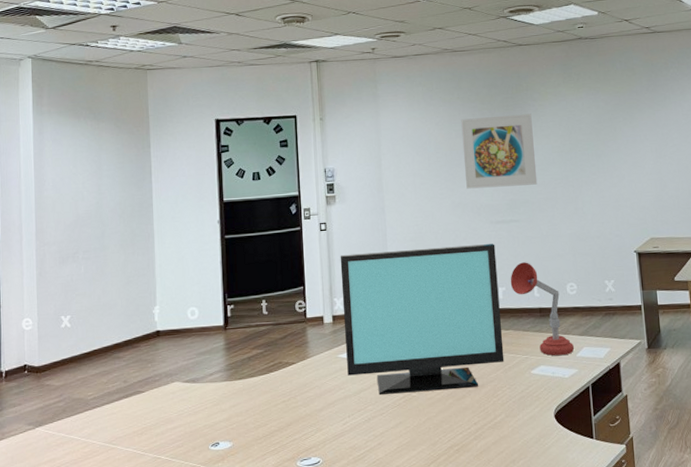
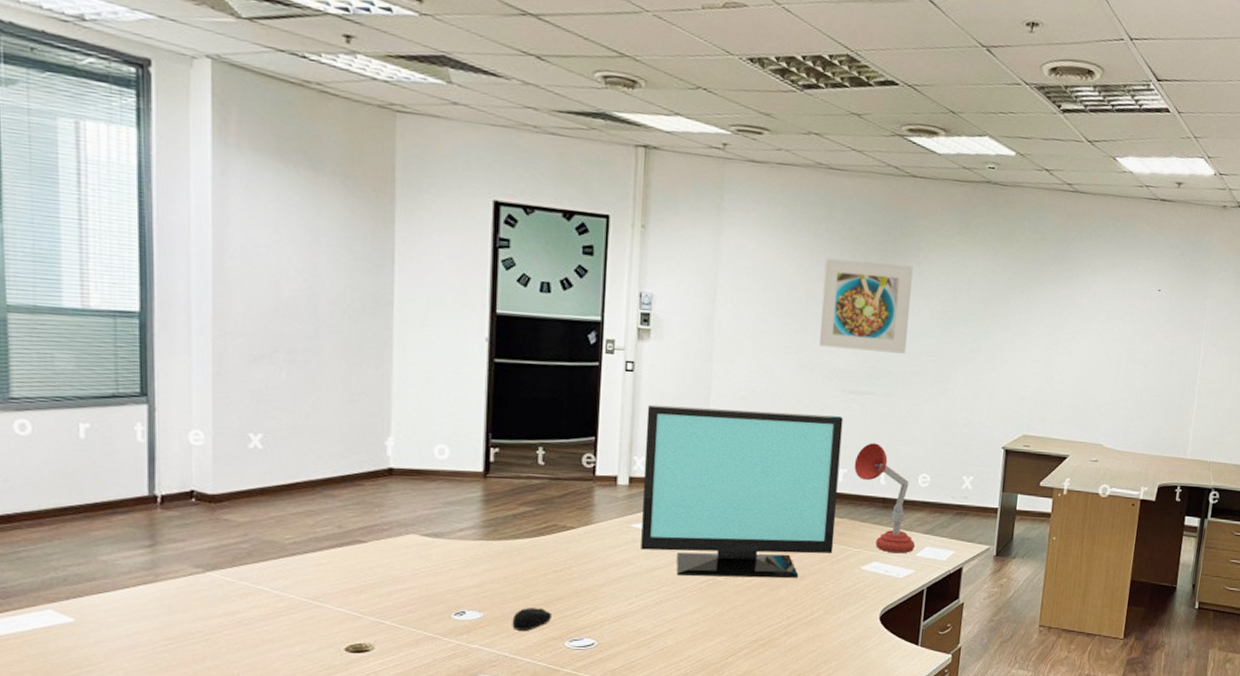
computer mouse: none [255,434,285,455] -> present [512,608,553,631]

